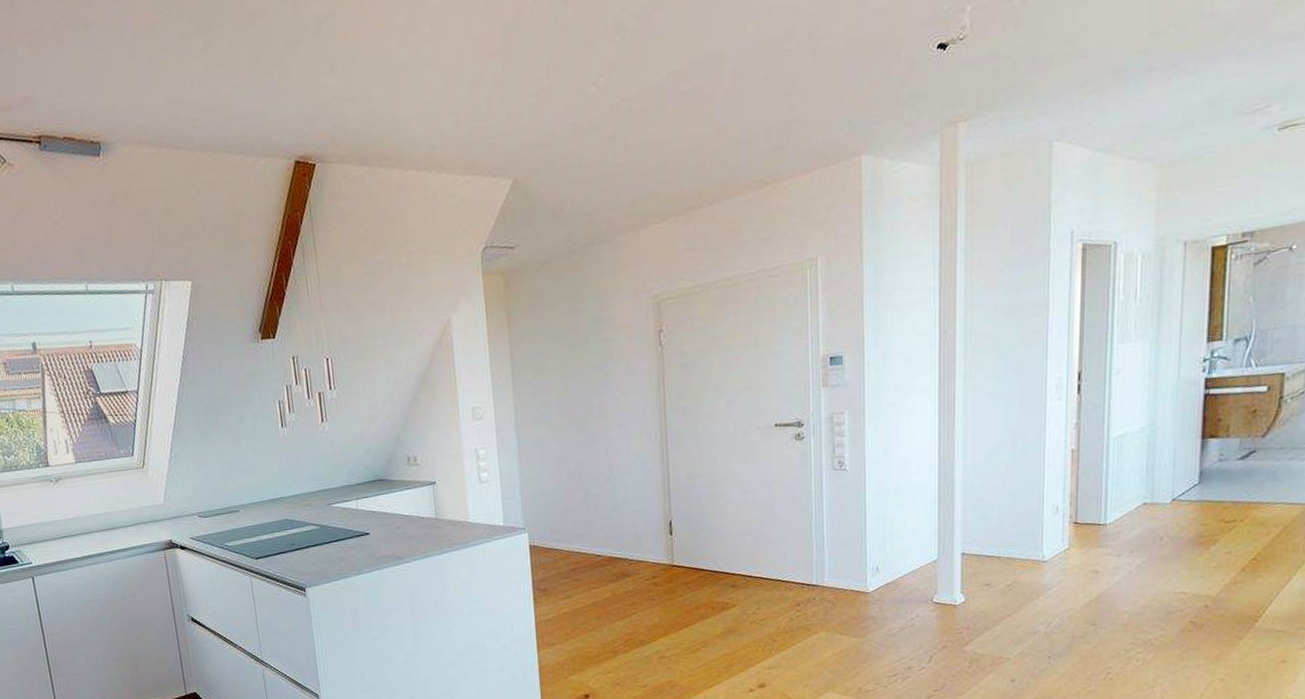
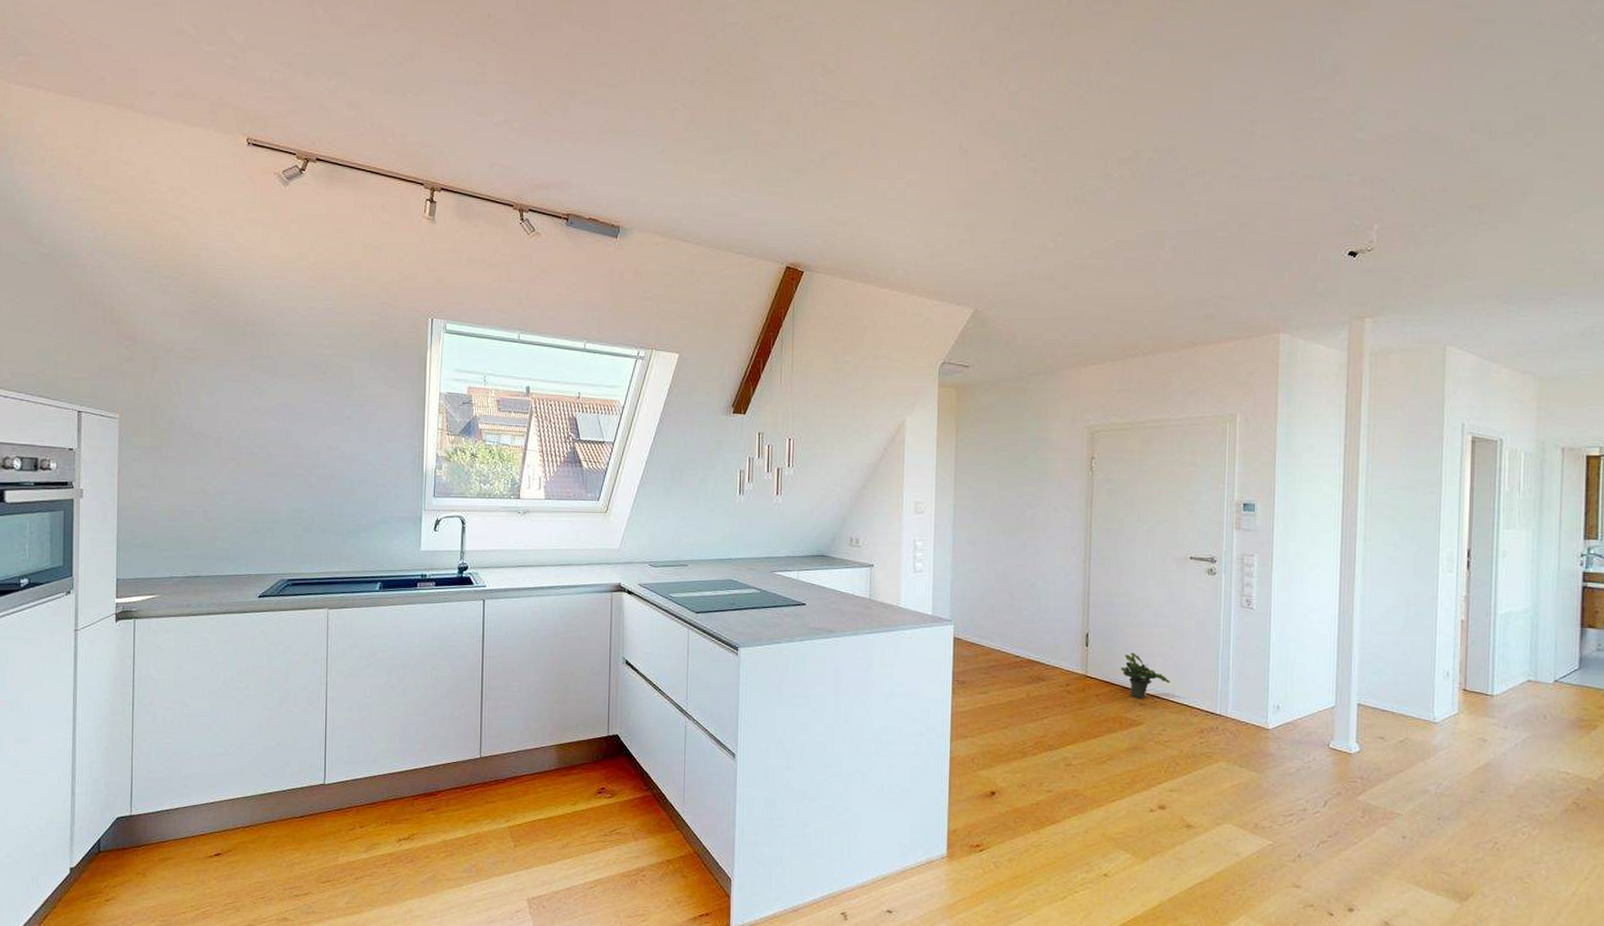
potted plant: none [708,534,762,581] -> present [1120,652,1170,699]

